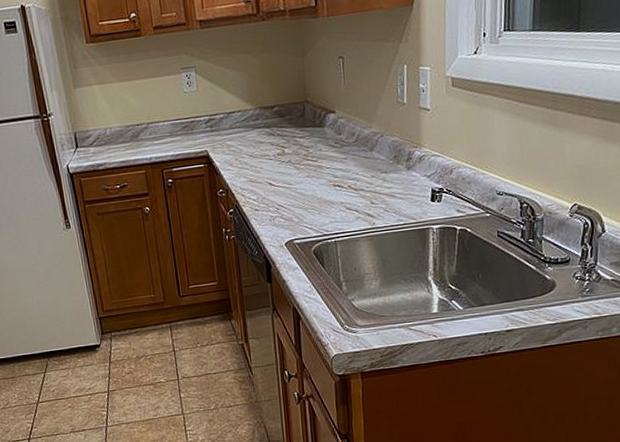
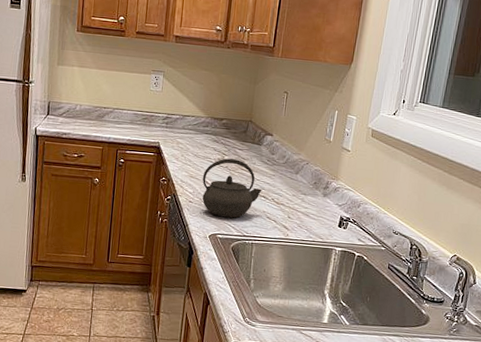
kettle: none [264,149,335,220] -> present [202,158,262,218]

